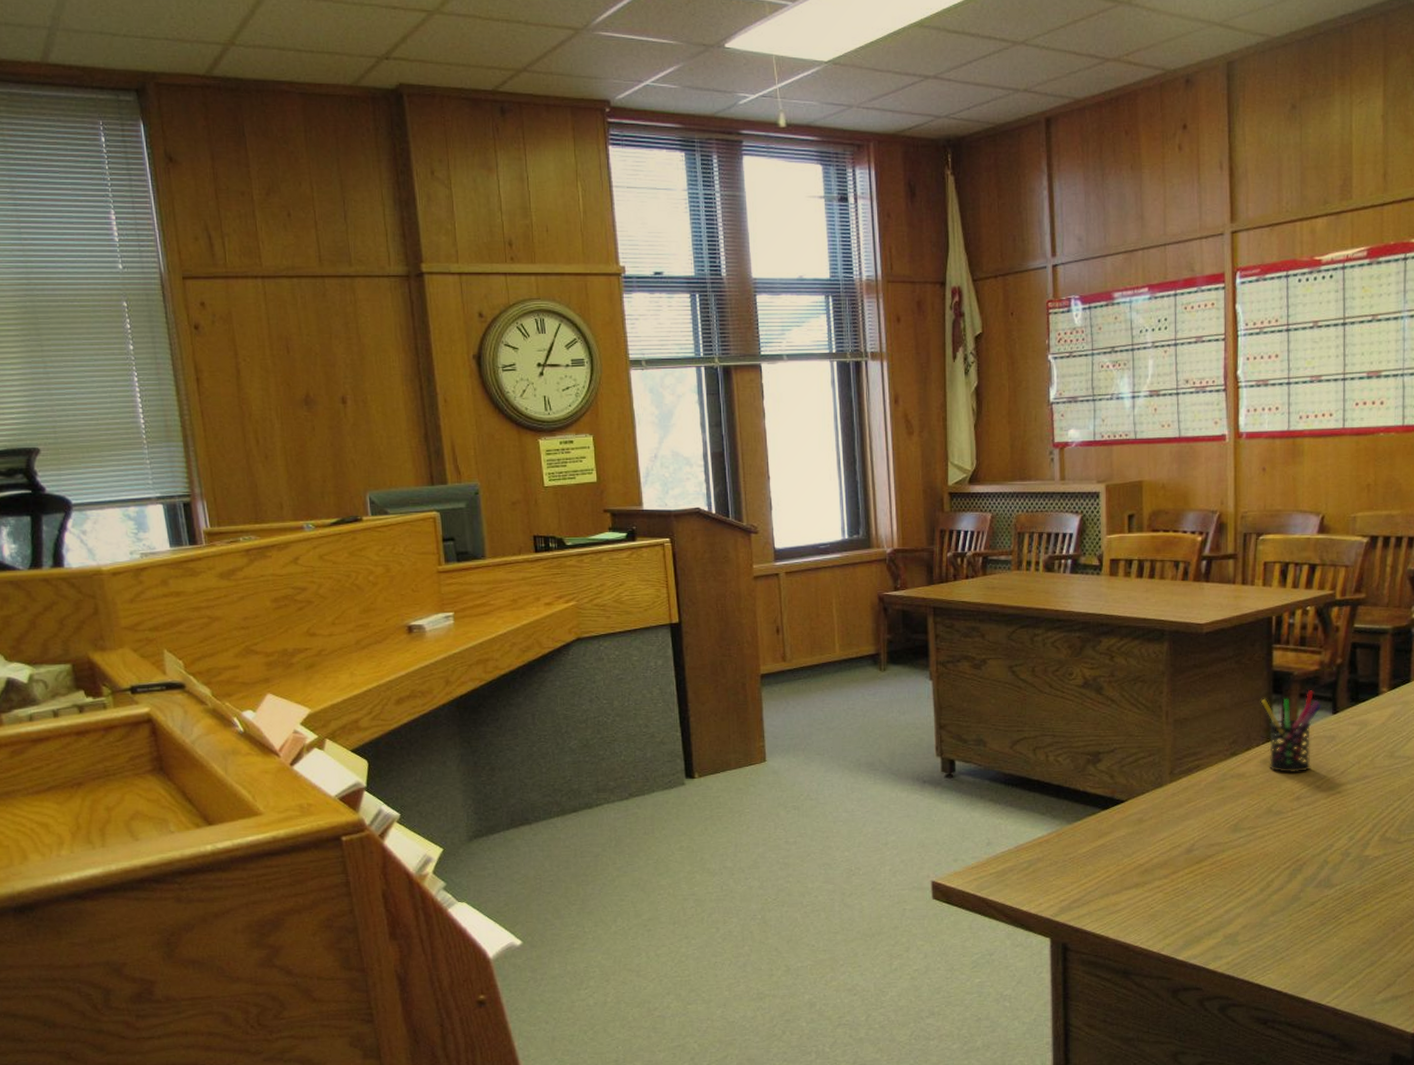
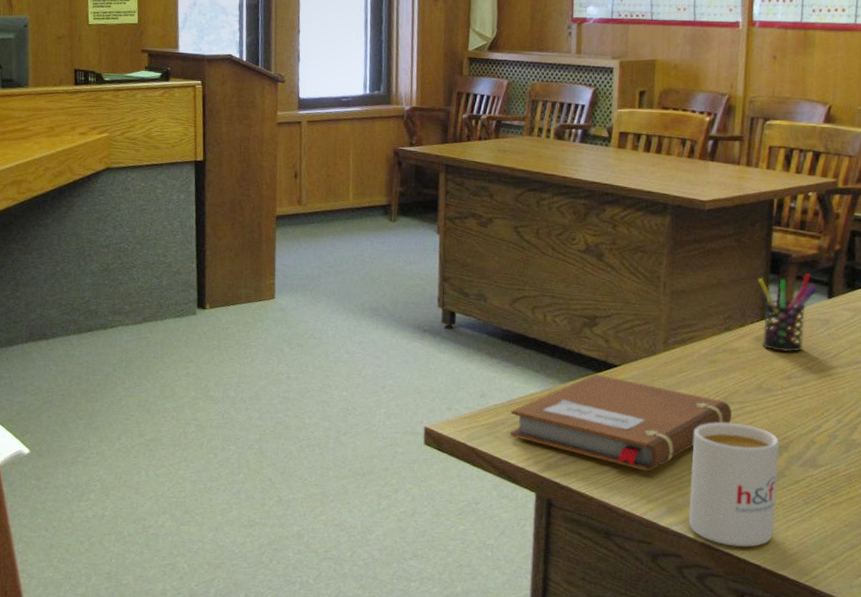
notebook: none [1019,811,1244,906] -> present [510,374,733,471]
mug: none [1205,849,1294,974] -> present [688,422,780,547]

